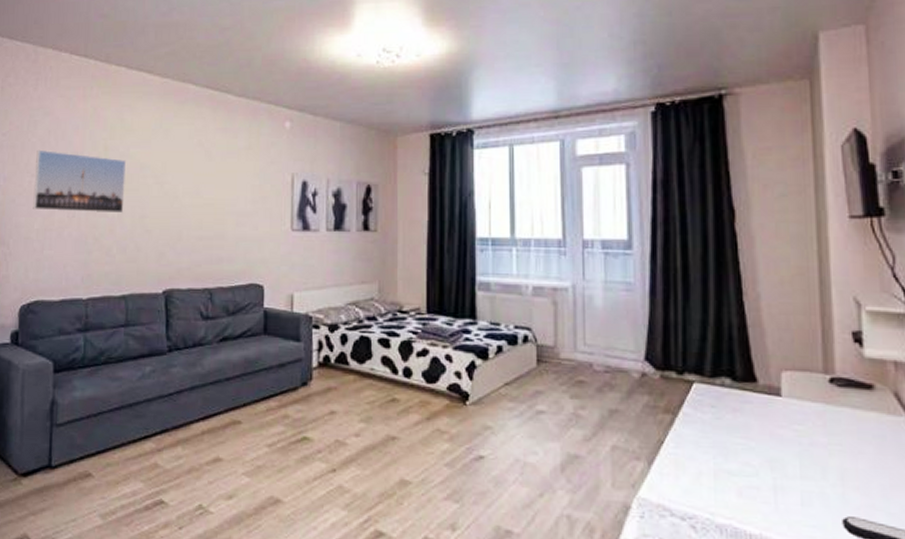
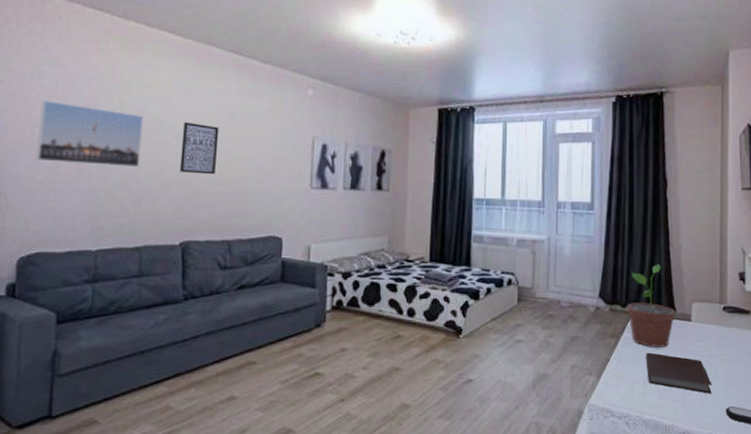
wall art: none [161,165,197,219] -> present [180,122,219,175]
potted plant: none [686,319,757,429] -> present [627,264,675,347]
notebook: none [716,435,819,497] -> present [646,352,712,394]

